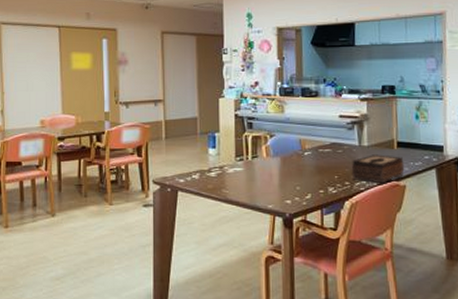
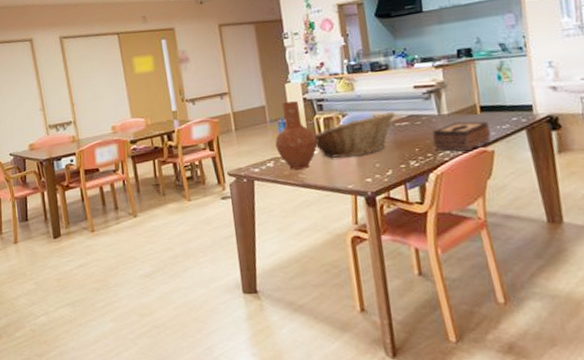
vase: none [203,116,243,184] -> present [275,101,317,170]
fruit basket: none [241,136,320,178] -> present [313,111,396,159]

